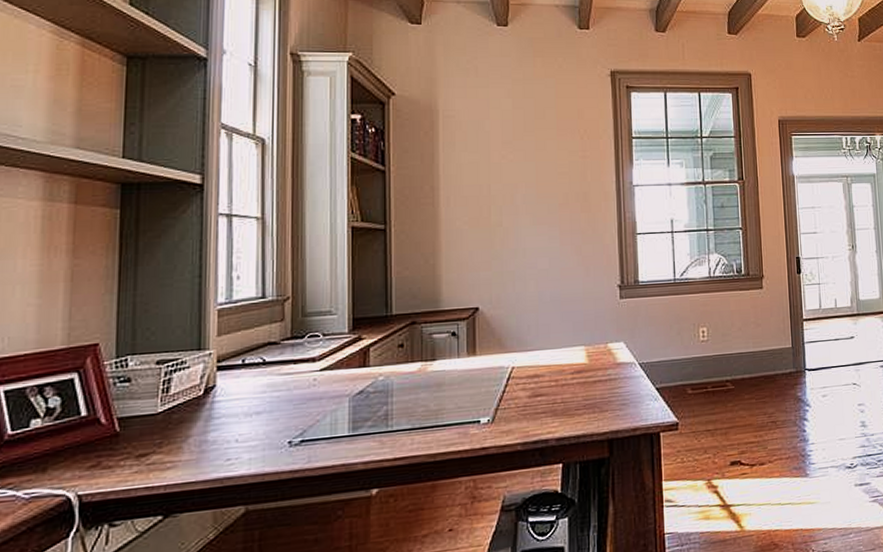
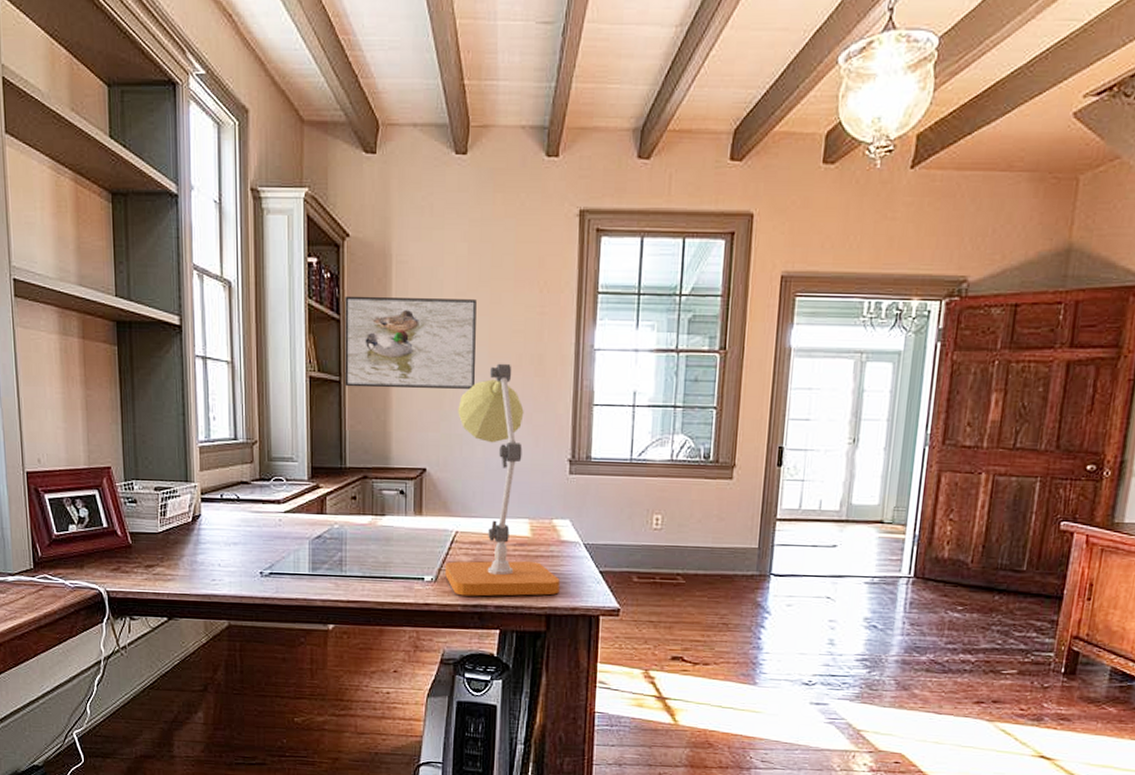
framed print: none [390,147,525,234] -> present [345,295,477,389]
desk lamp: none [503,202,619,434] -> present [445,363,560,597]

